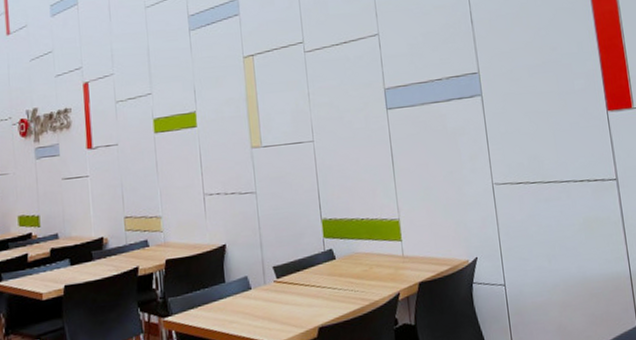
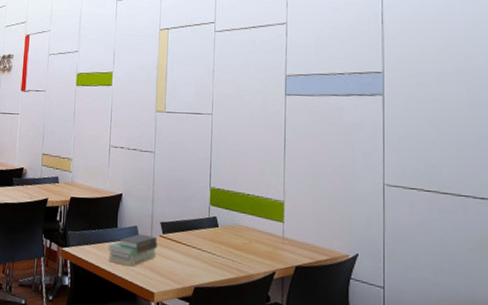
books: none [217,283,273,323] -> present [108,234,158,267]

